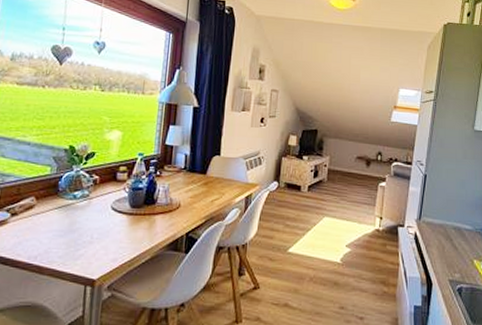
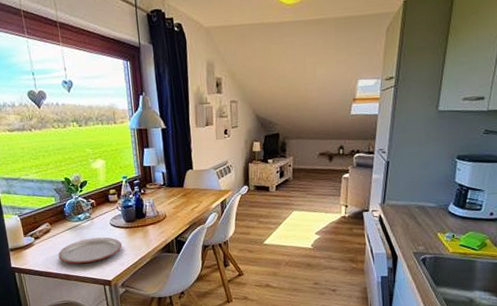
plate: none [35,222,120,253] -> present [58,237,122,264]

